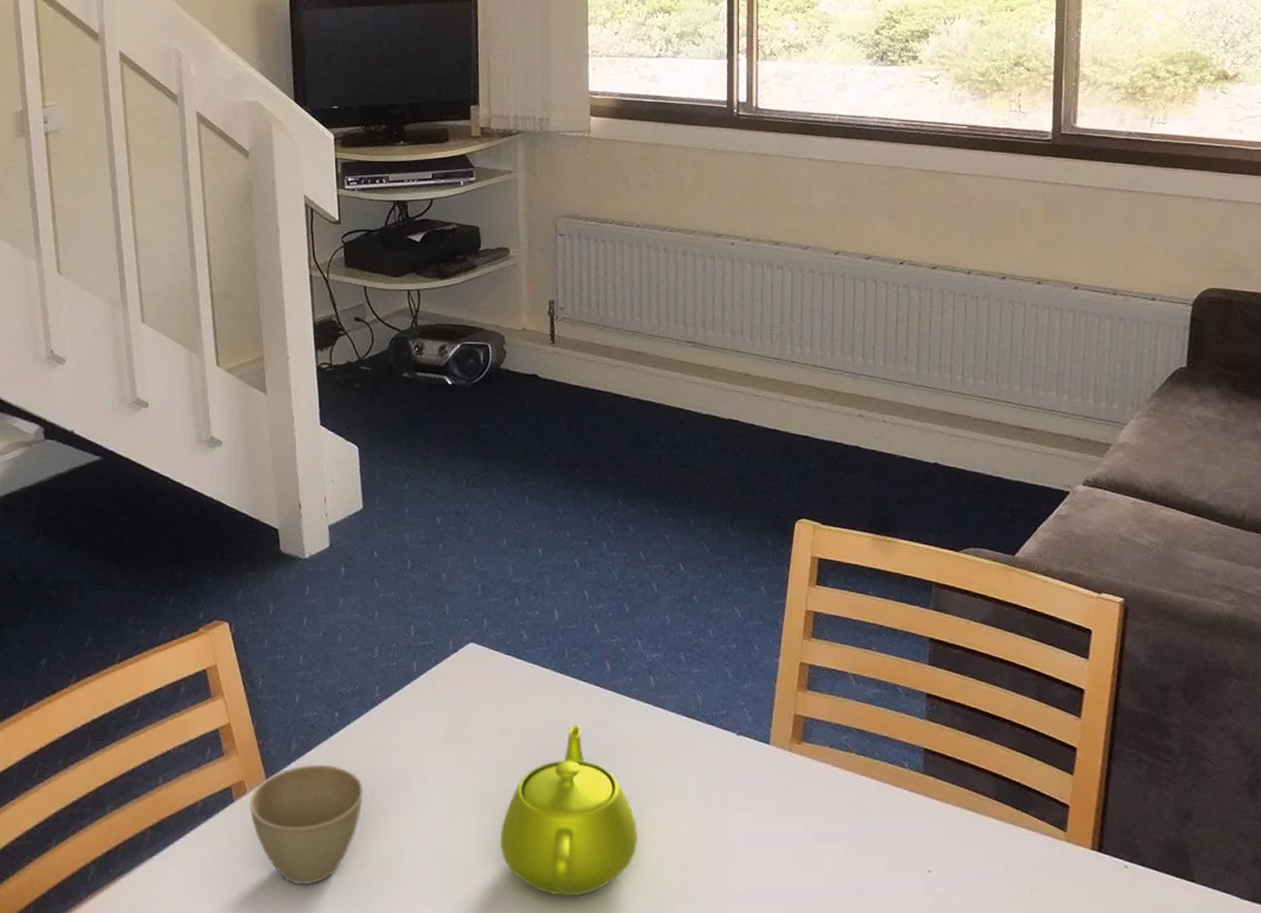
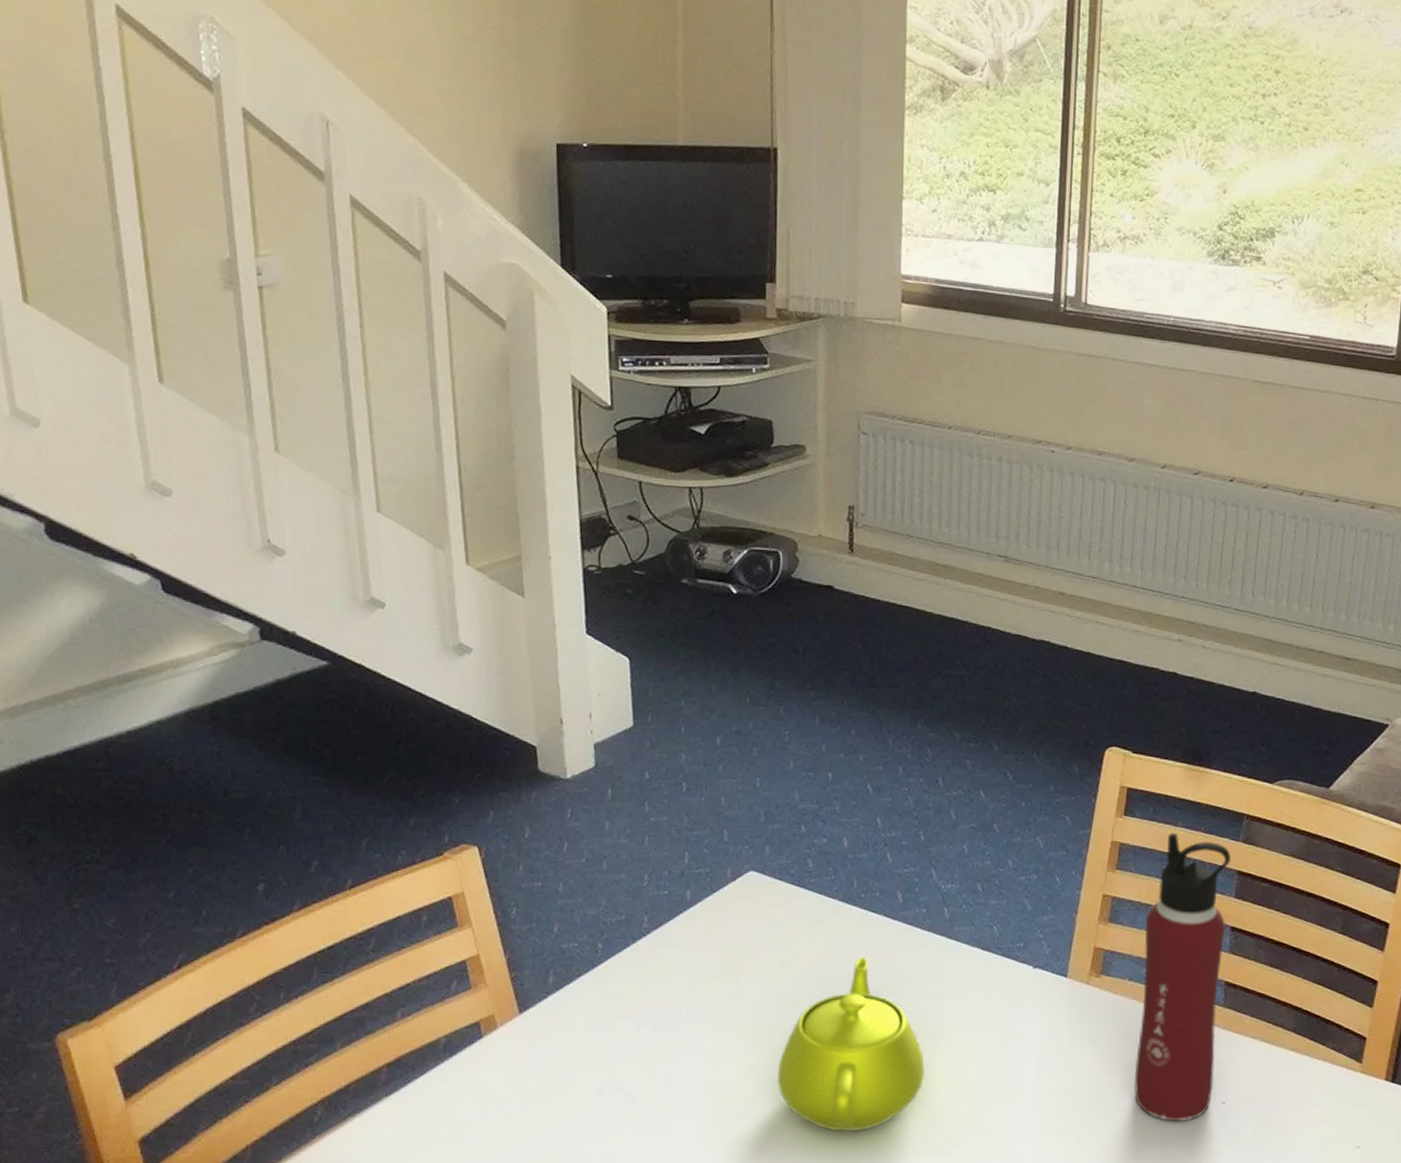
cup: present [249,764,363,884] -> none [499,998,628,1123]
water bottle: none [840,601,922,889] -> present [1134,832,1231,1121]

